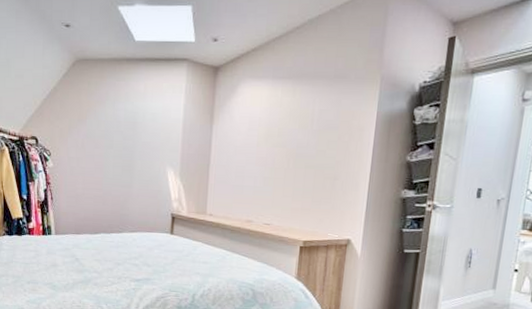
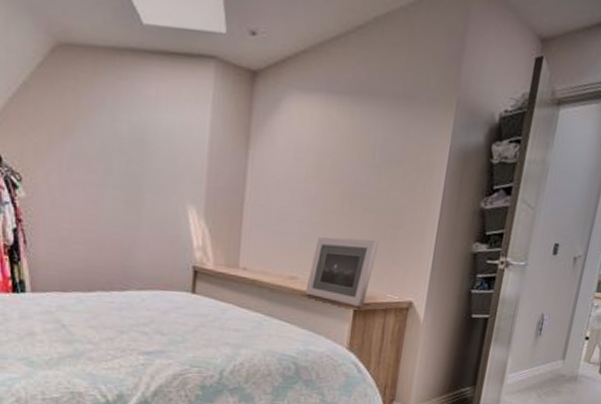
picture frame: none [259,188,320,244] -> present [305,236,379,307]

